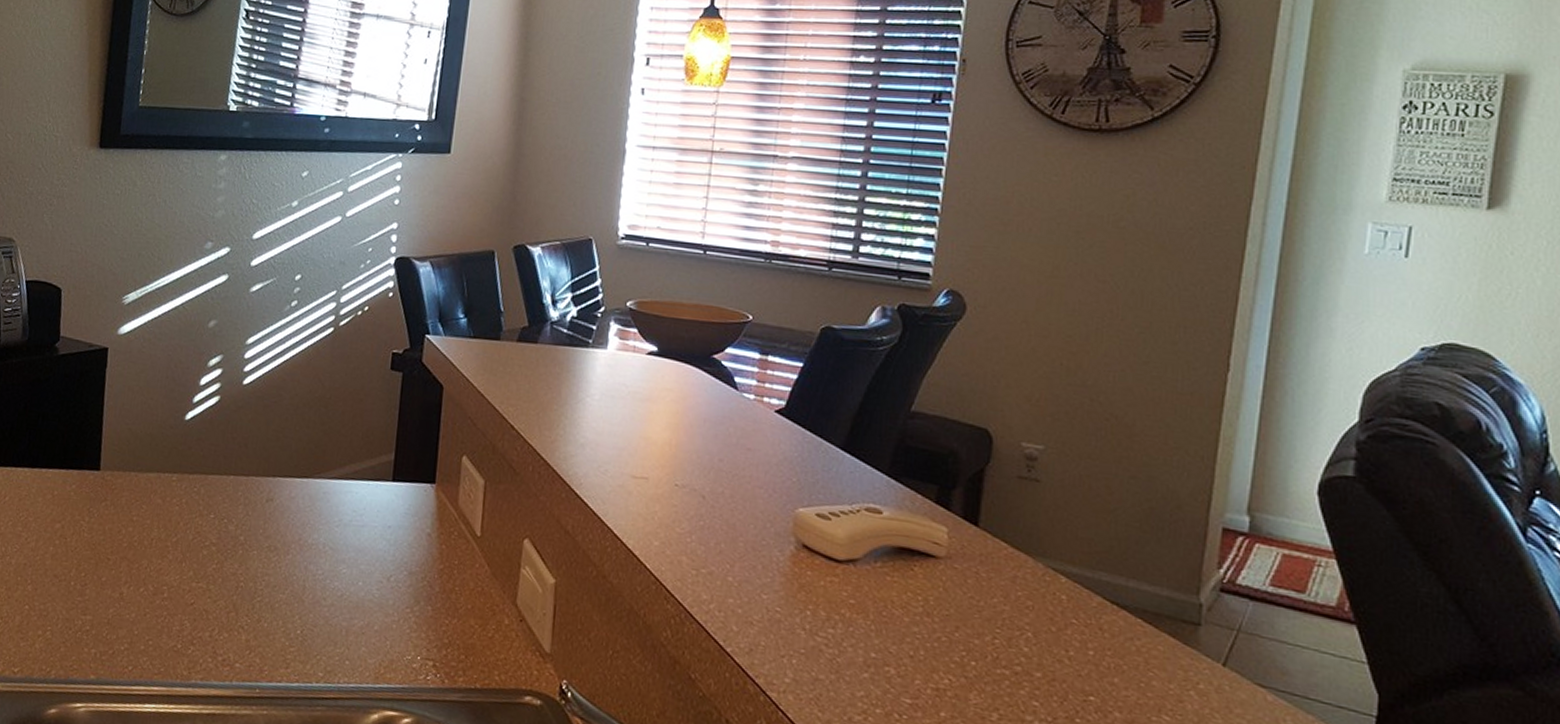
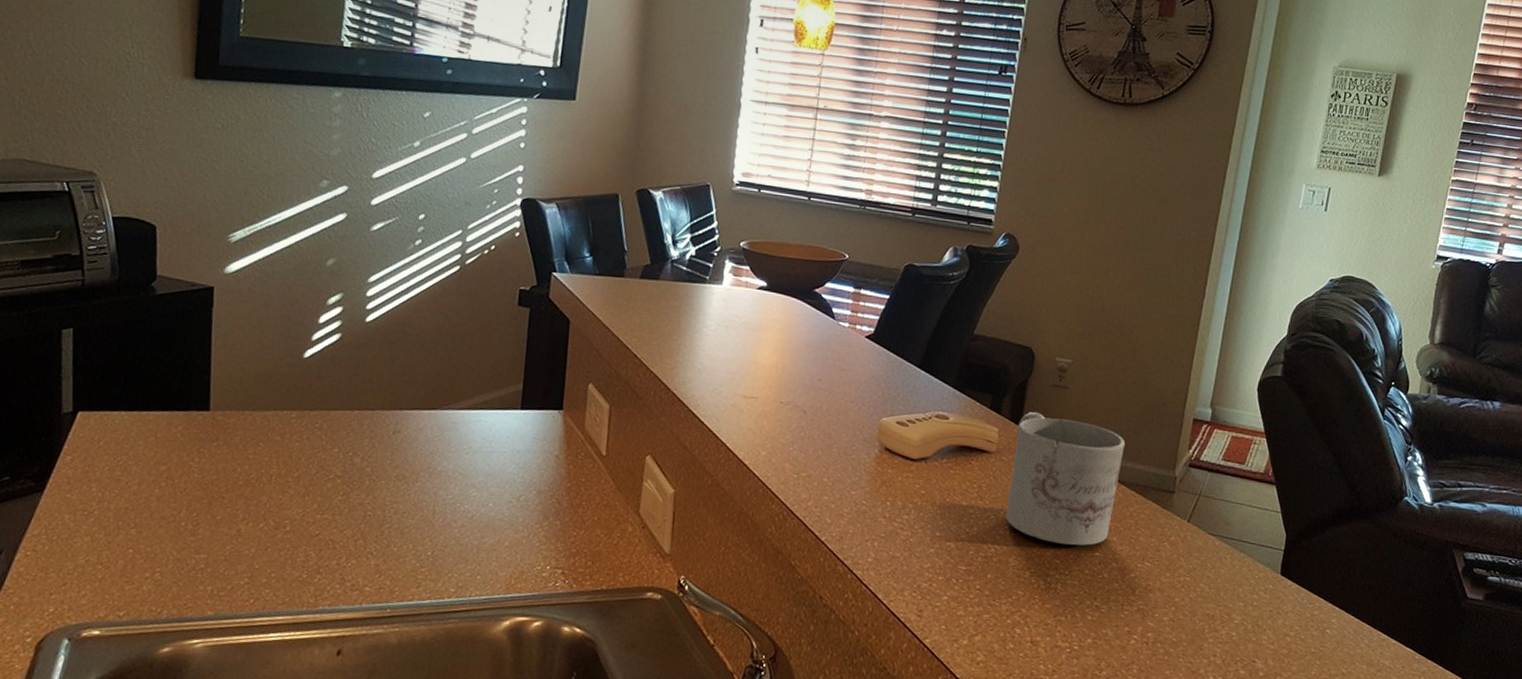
mug: none [962,509,1125,687] -> present [1006,411,1126,546]

